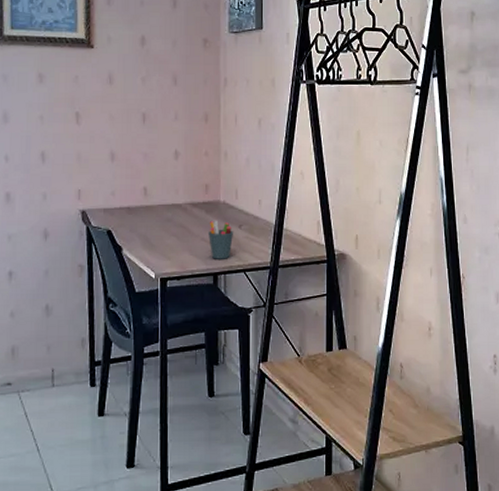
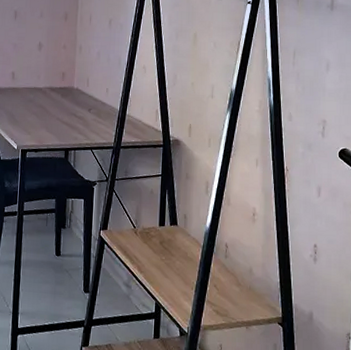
pen holder: present [209,220,234,259] -> none [63,103,84,137]

